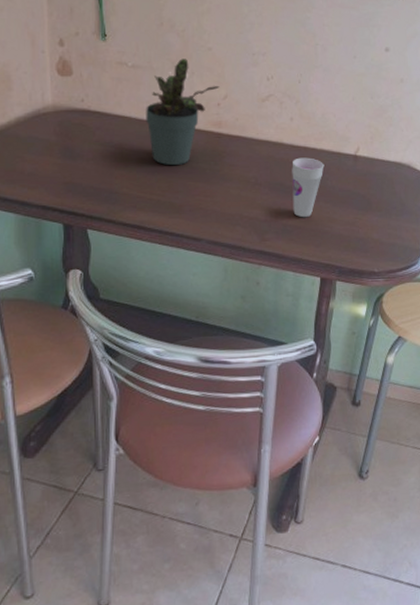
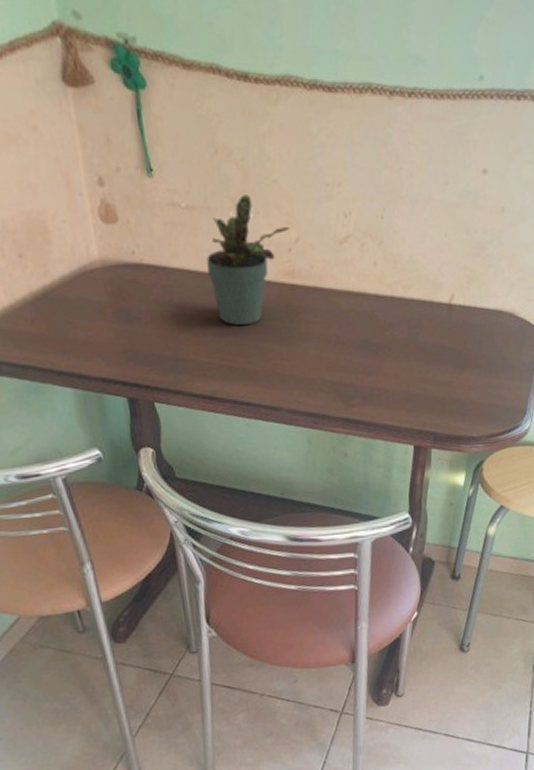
cup: present [292,157,324,218] -> none [377,309,415,380]

